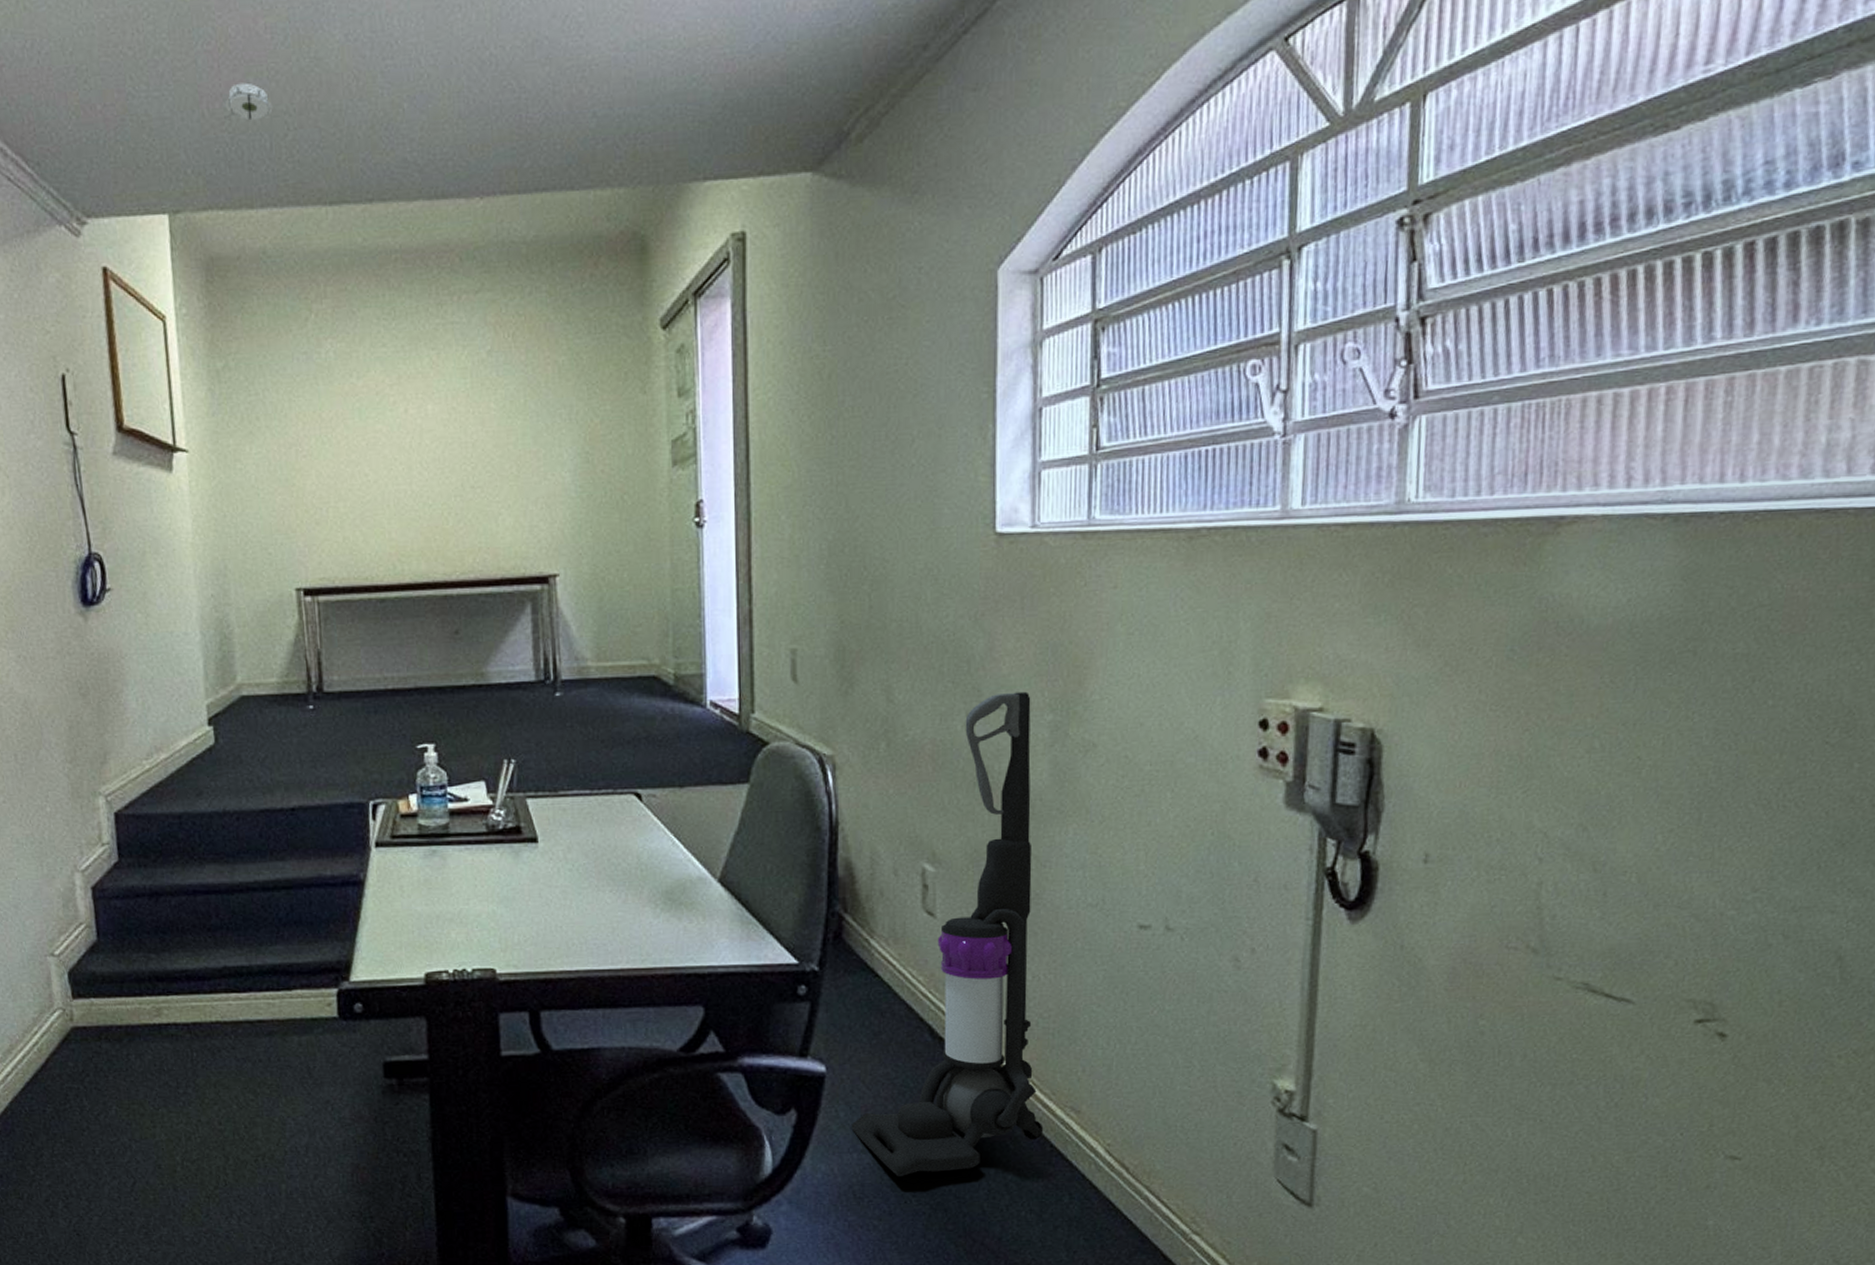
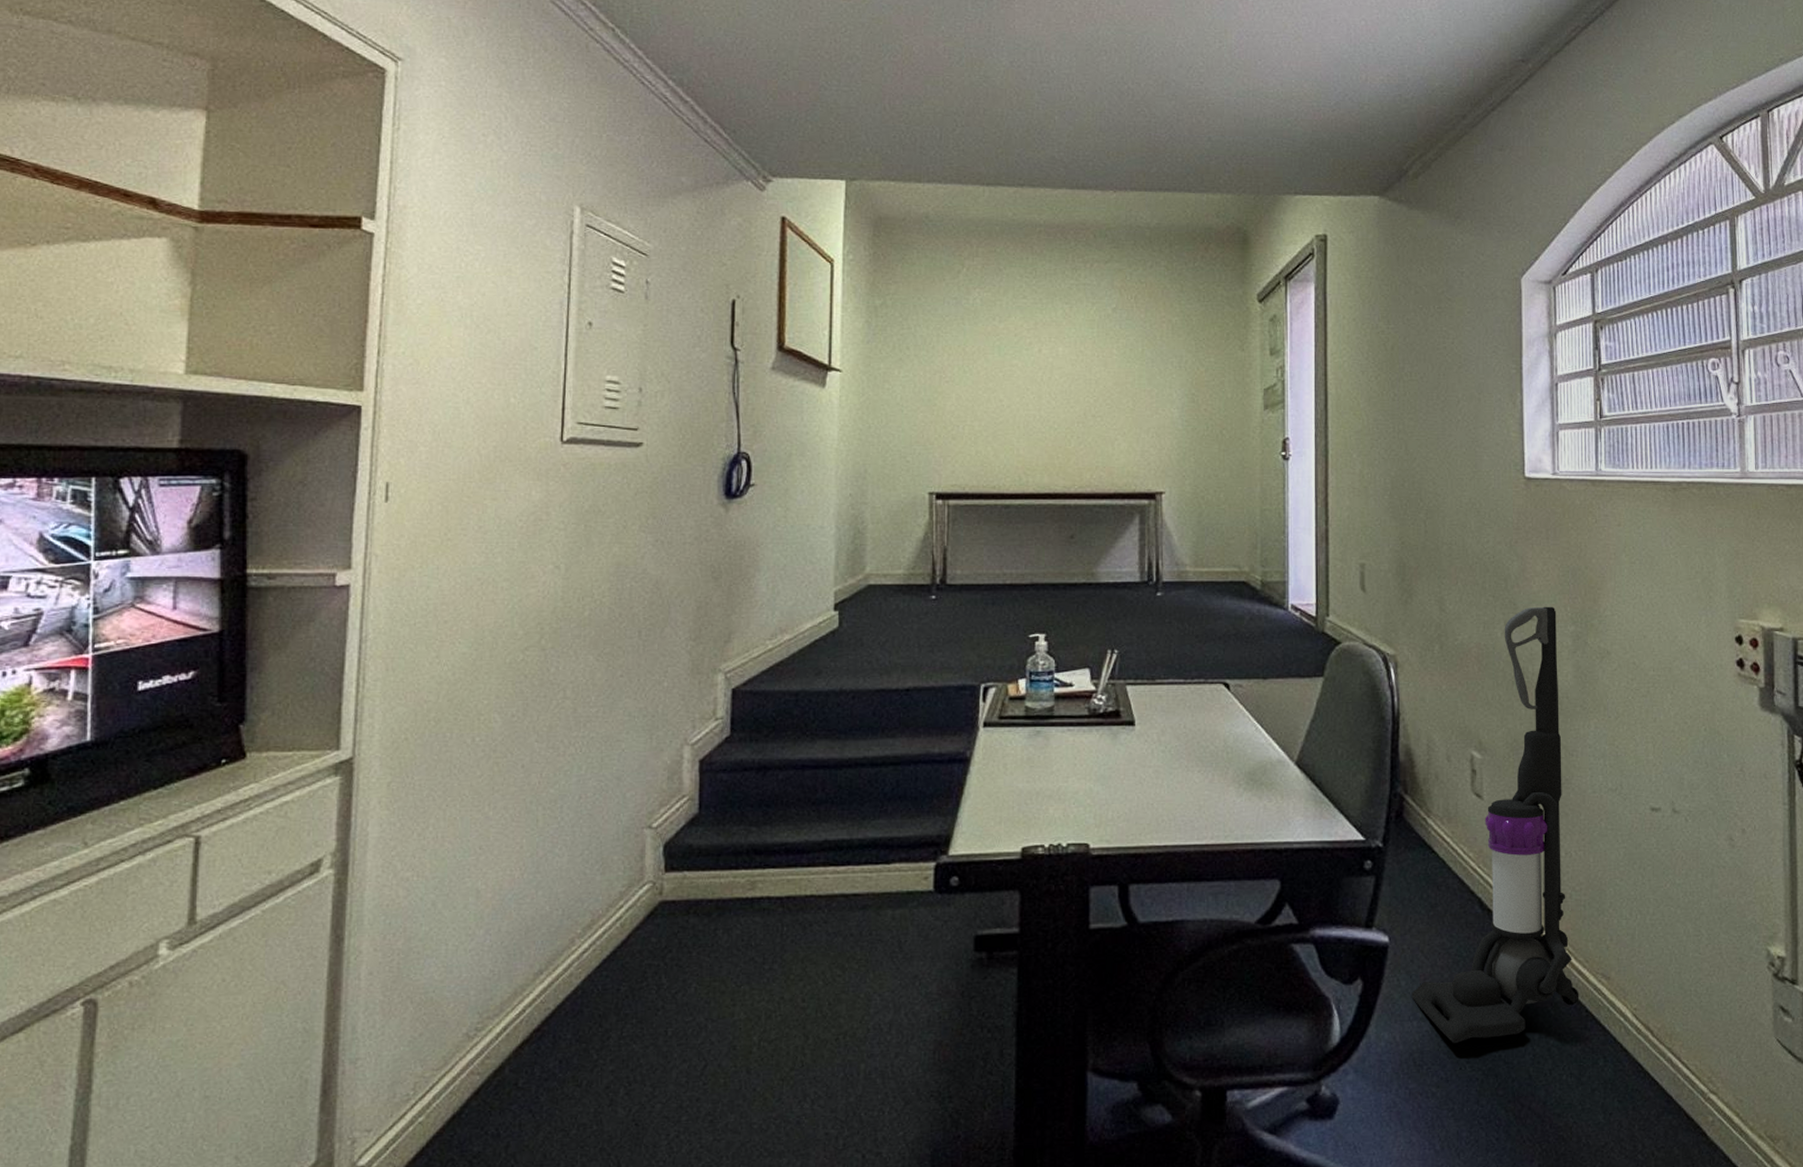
smoke detector: present [224,82,273,121] -> none [903,88,945,117]

